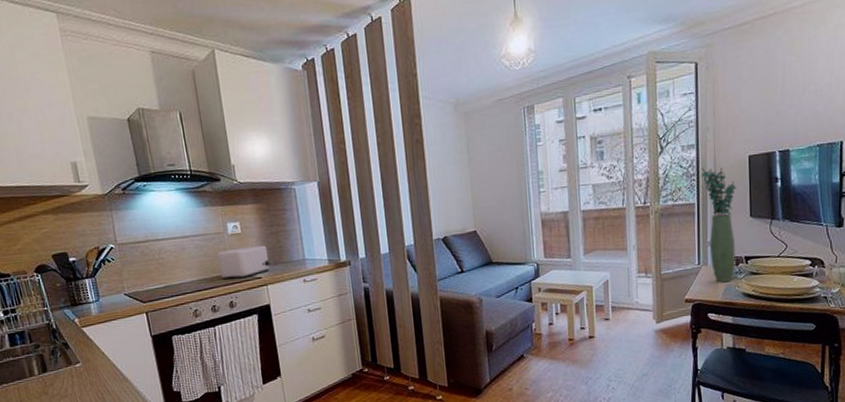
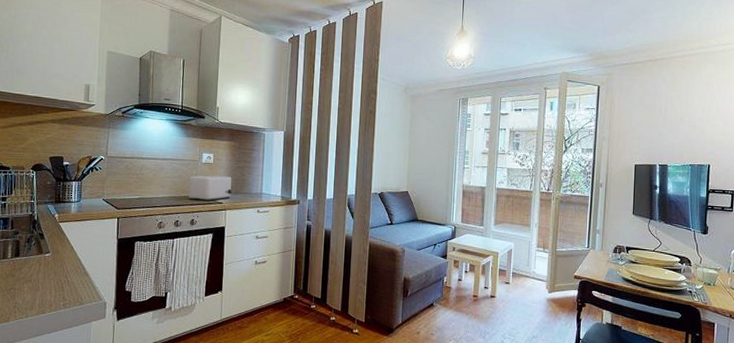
vase: present [701,167,736,283] -> none [596,168,623,266]

